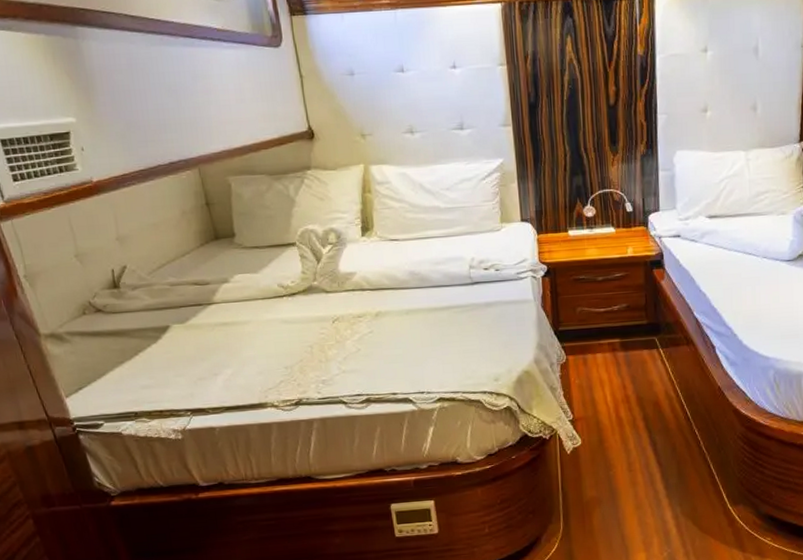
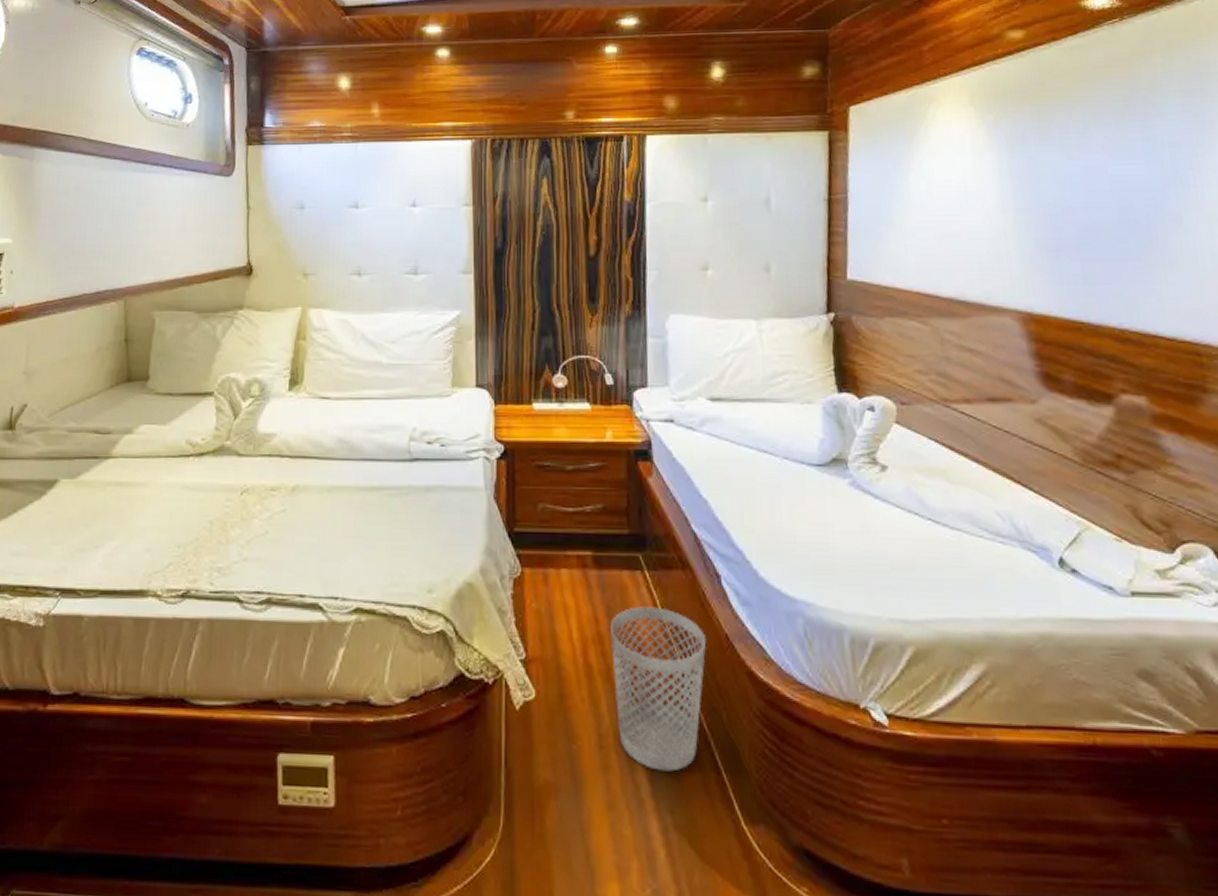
wastebasket: none [635,373,704,481] -> present [611,605,706,772]

